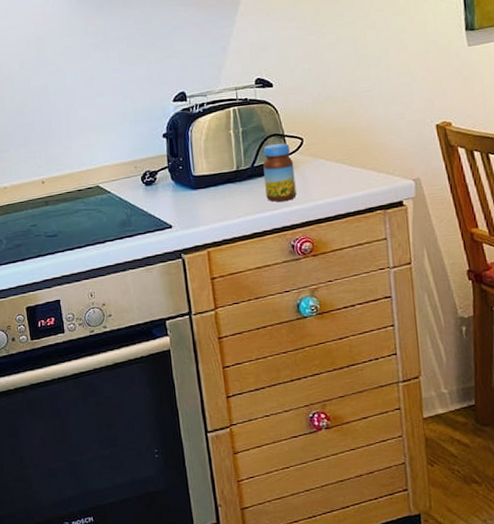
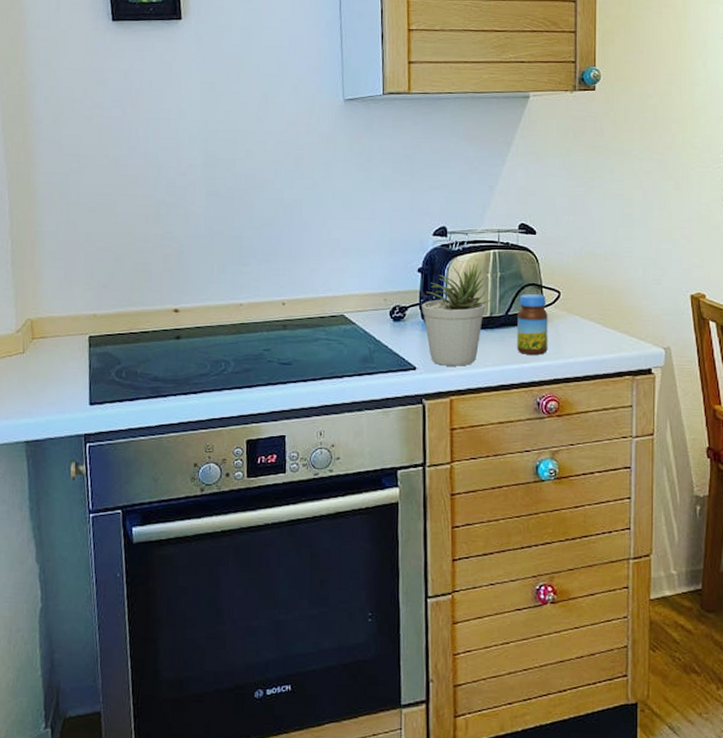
potted plant: none [170,122,236,221] -> present [422,263,491,366]

